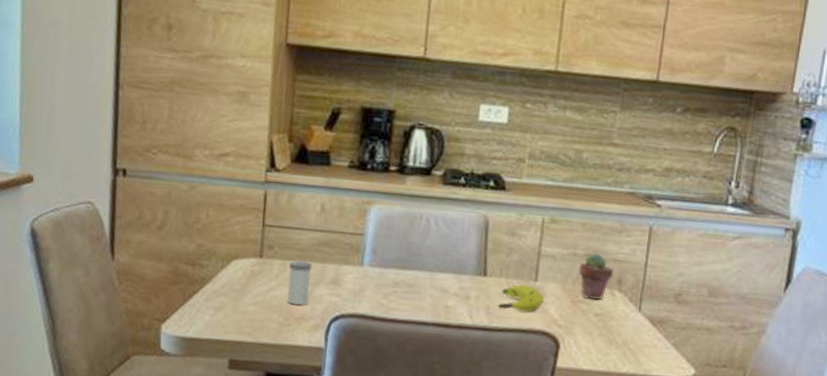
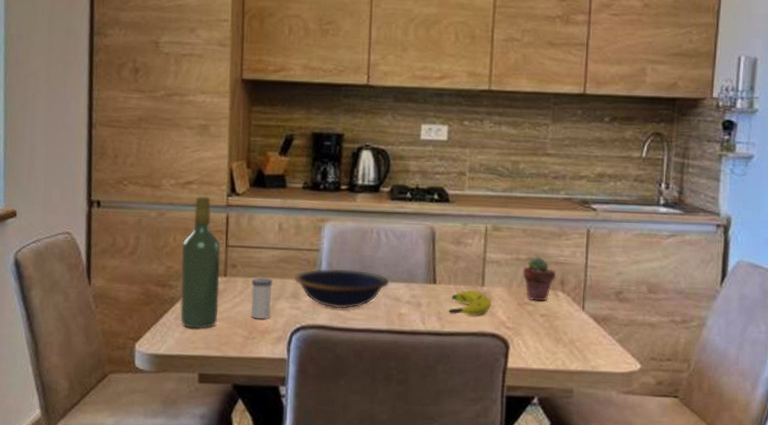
wine bottle: none [211,170,258,312] -> present [180,196,221,329]
bowl: none [334,254,438,299] -> present [293,268,390,309]

